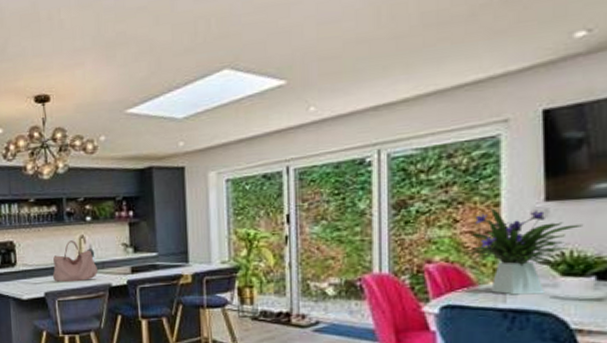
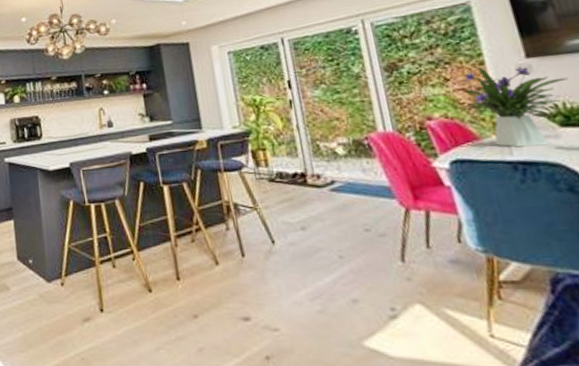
handbag: present [52,240,98,283] -> none [75,113,118,153]

